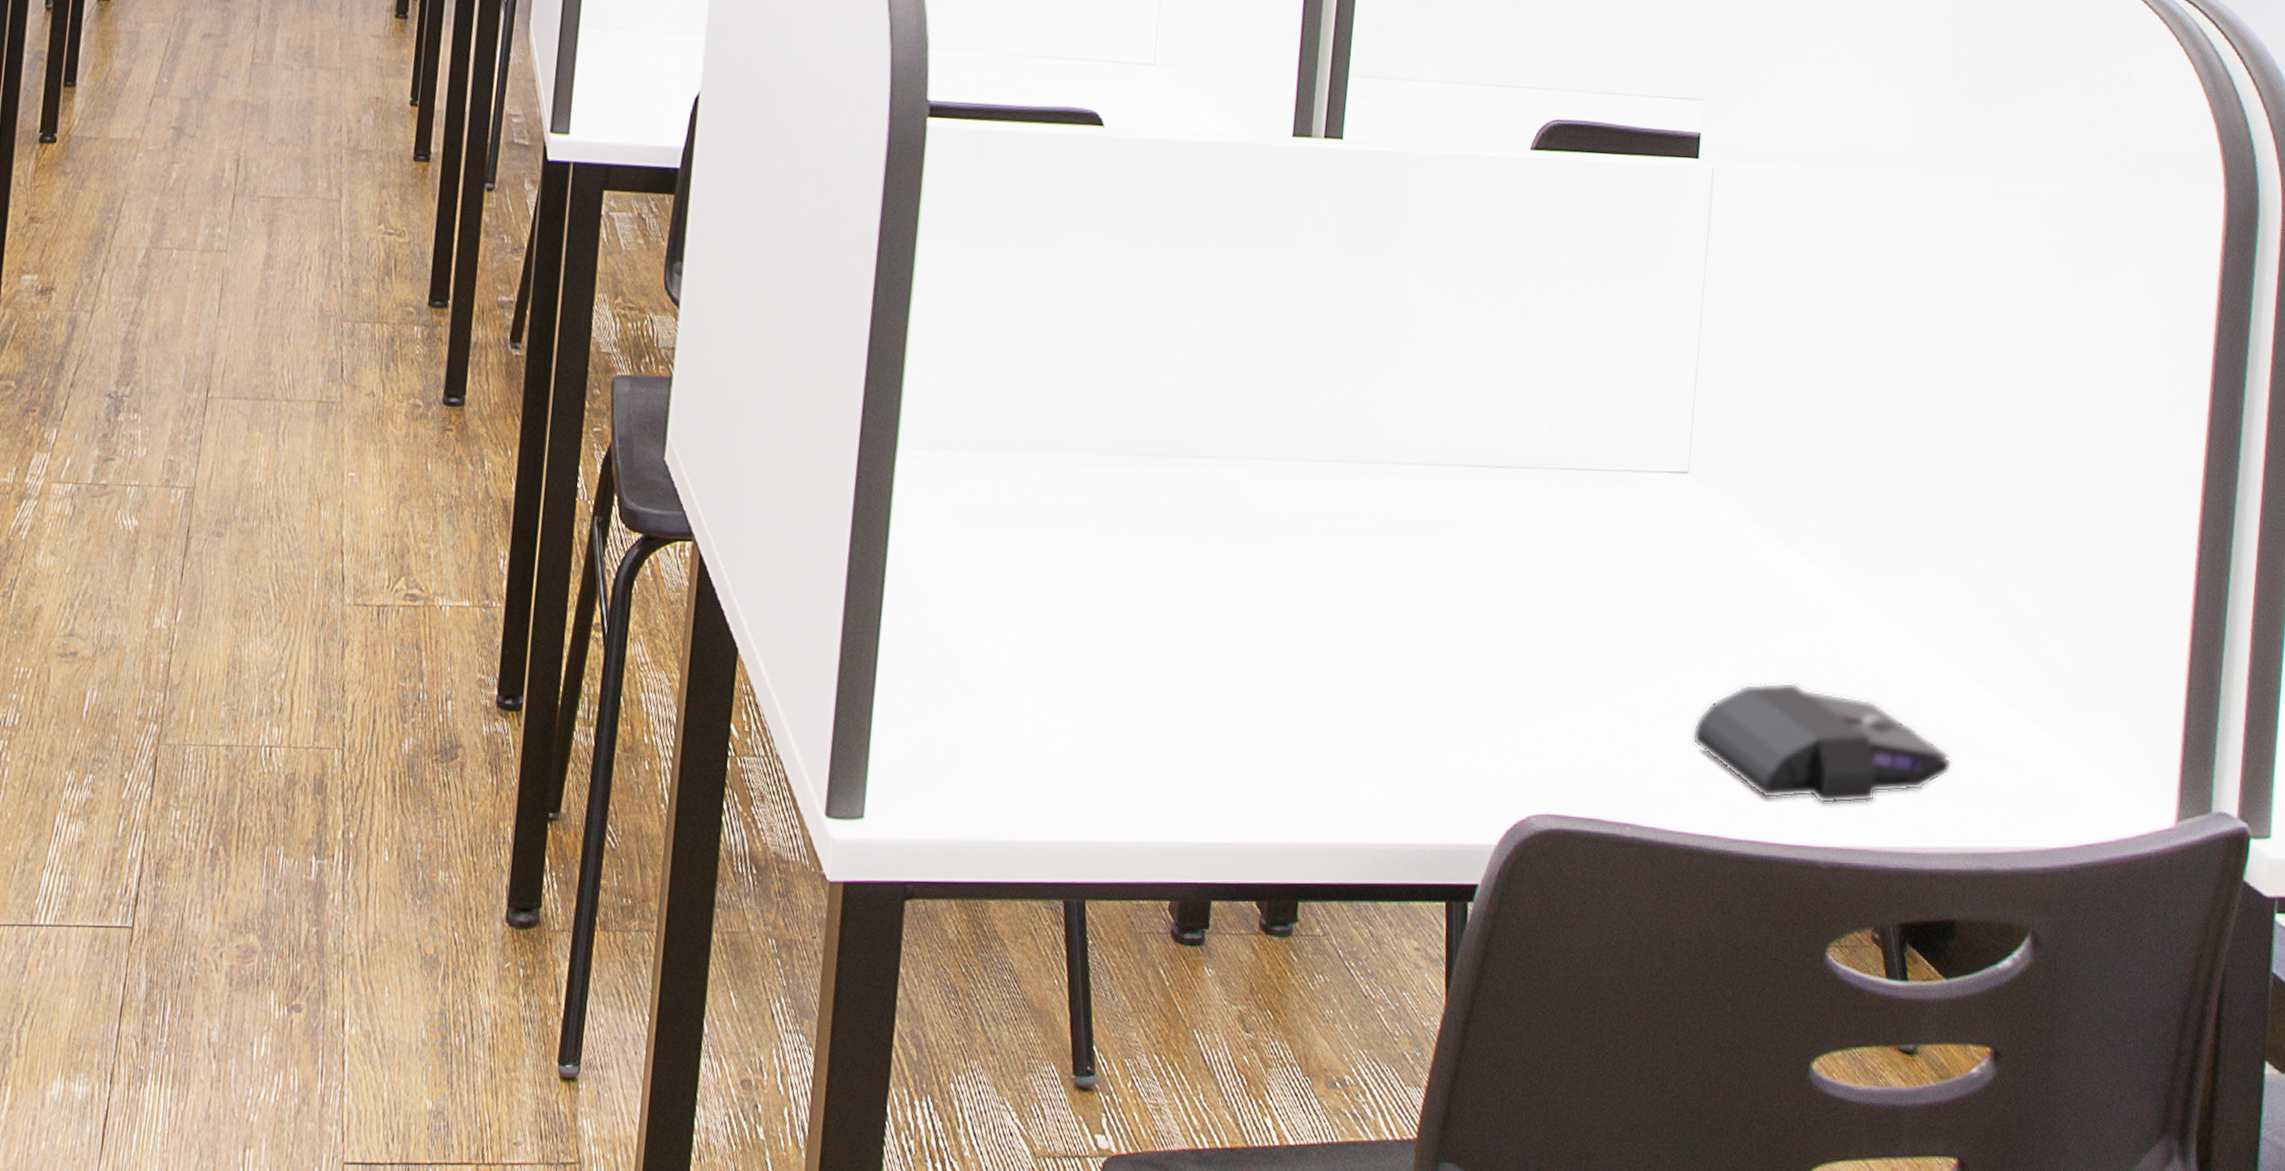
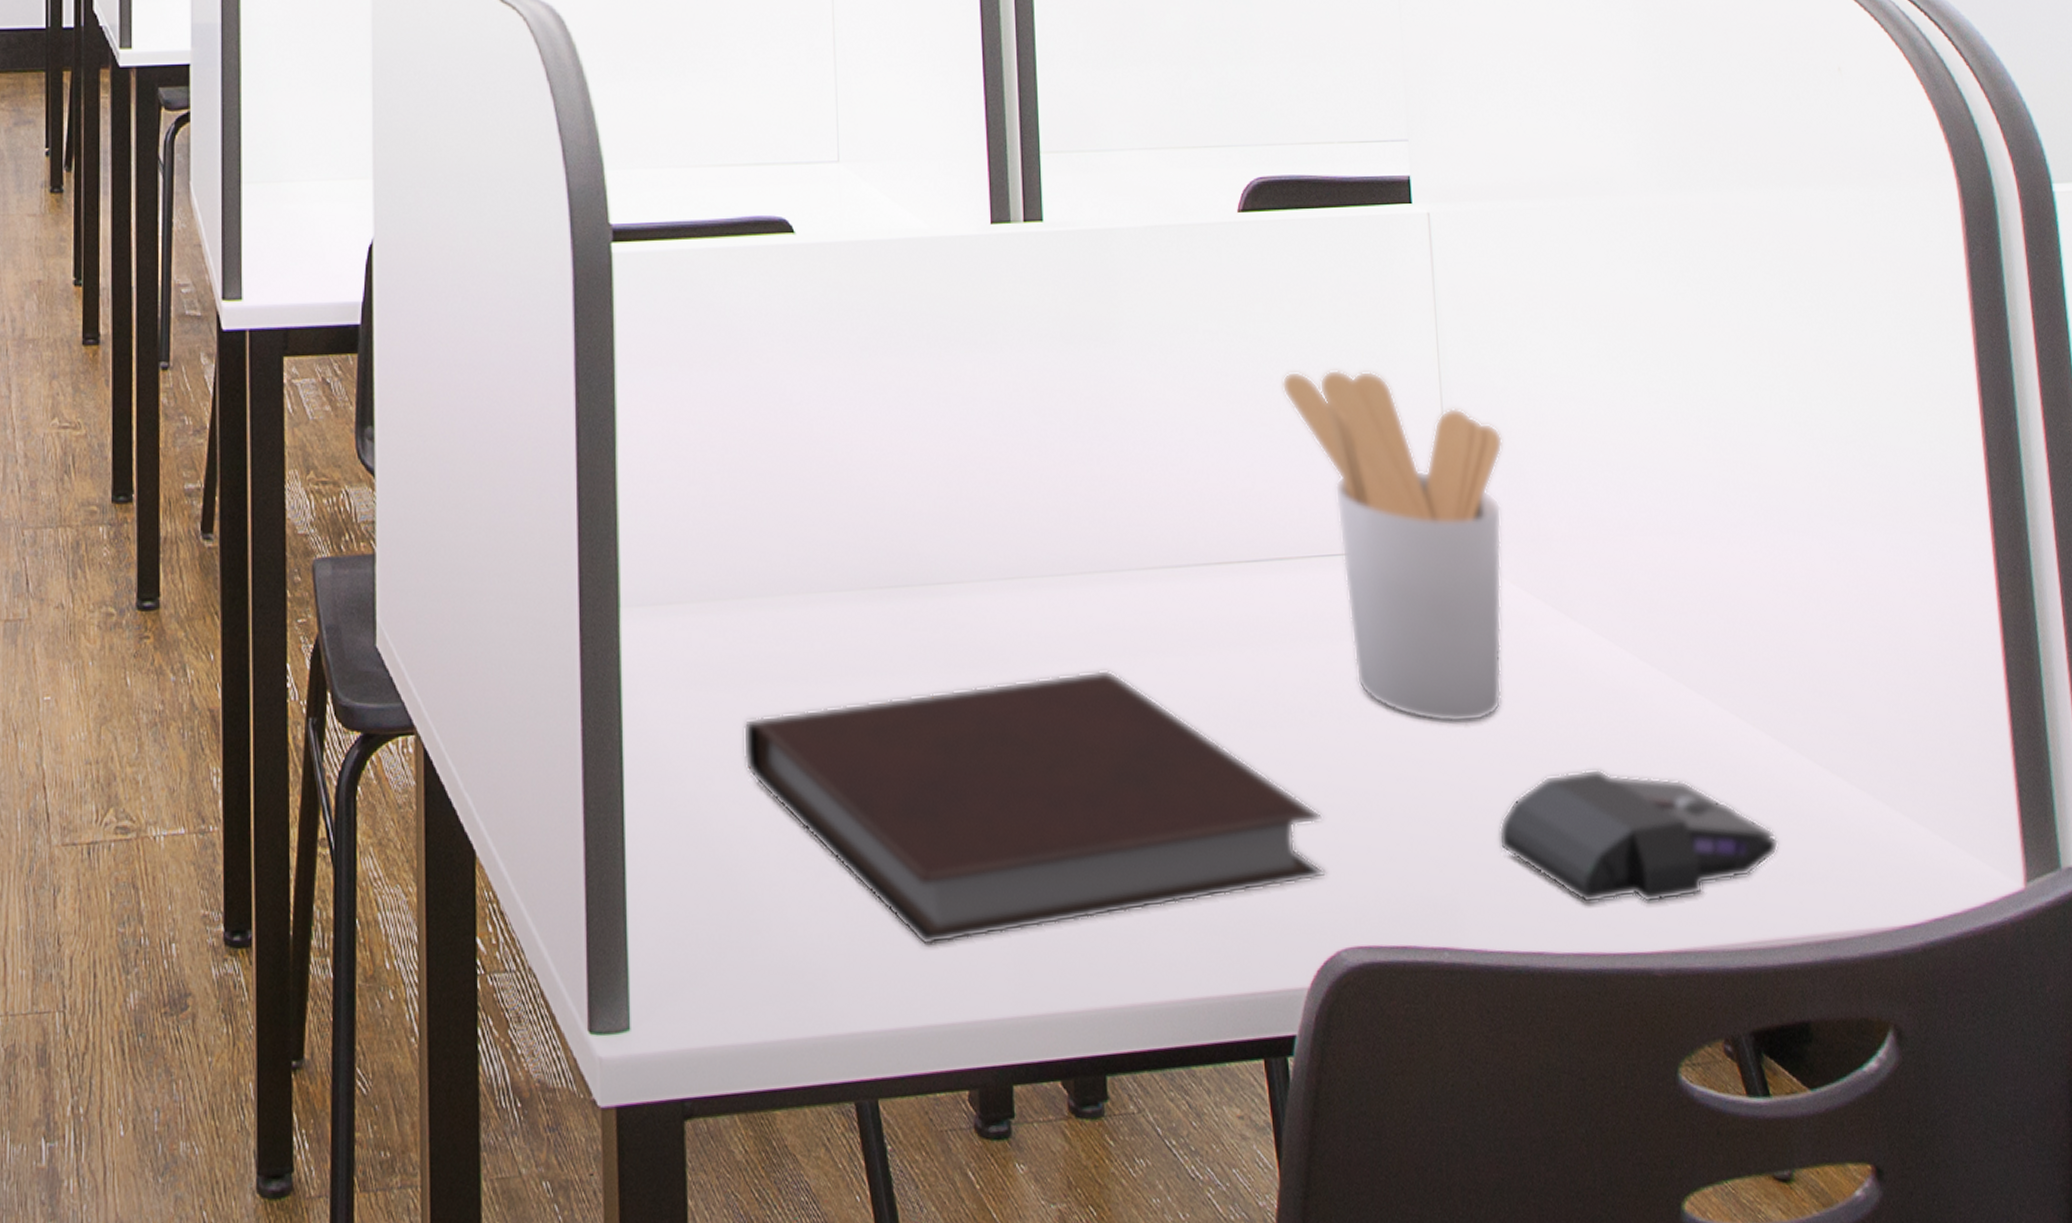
notebook: none [997,548,1530,774] -> present [743,669,1326,946]
utensil holder: none [1549,300,1752,630] -> present [1282,369,1503,723]

